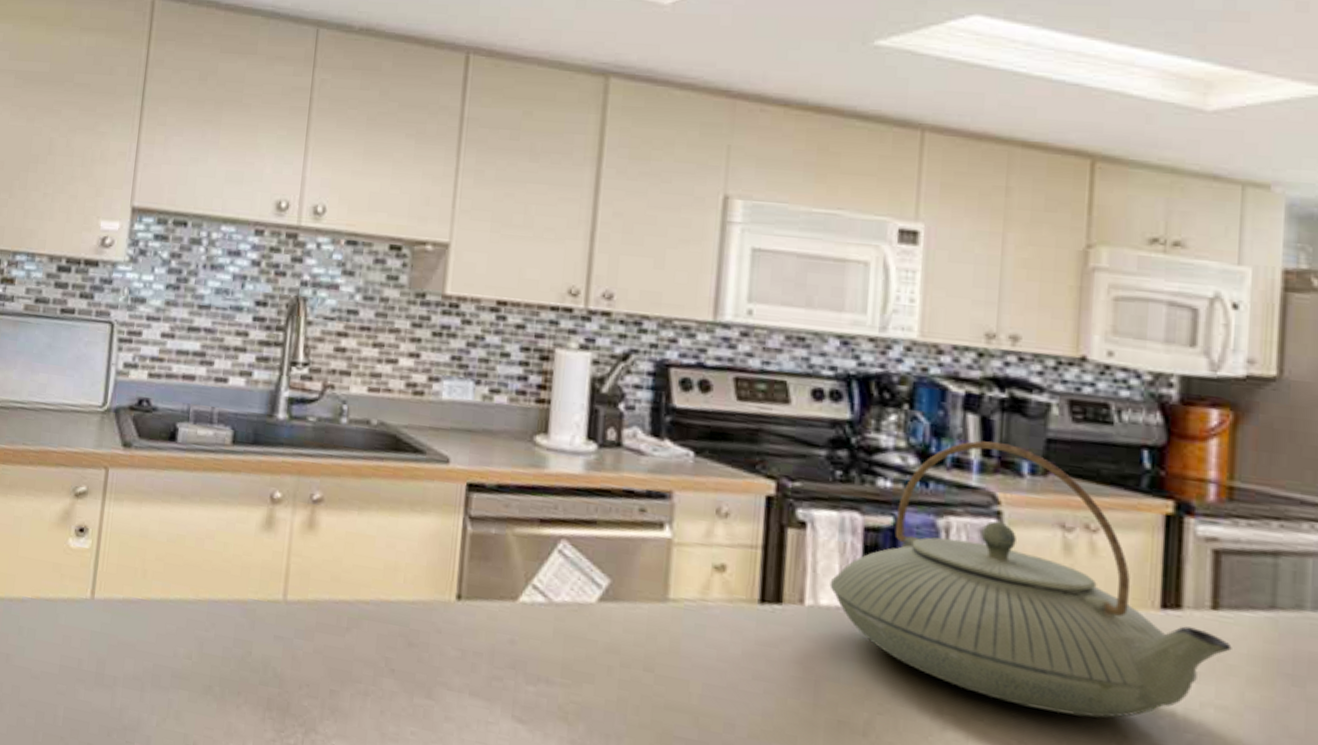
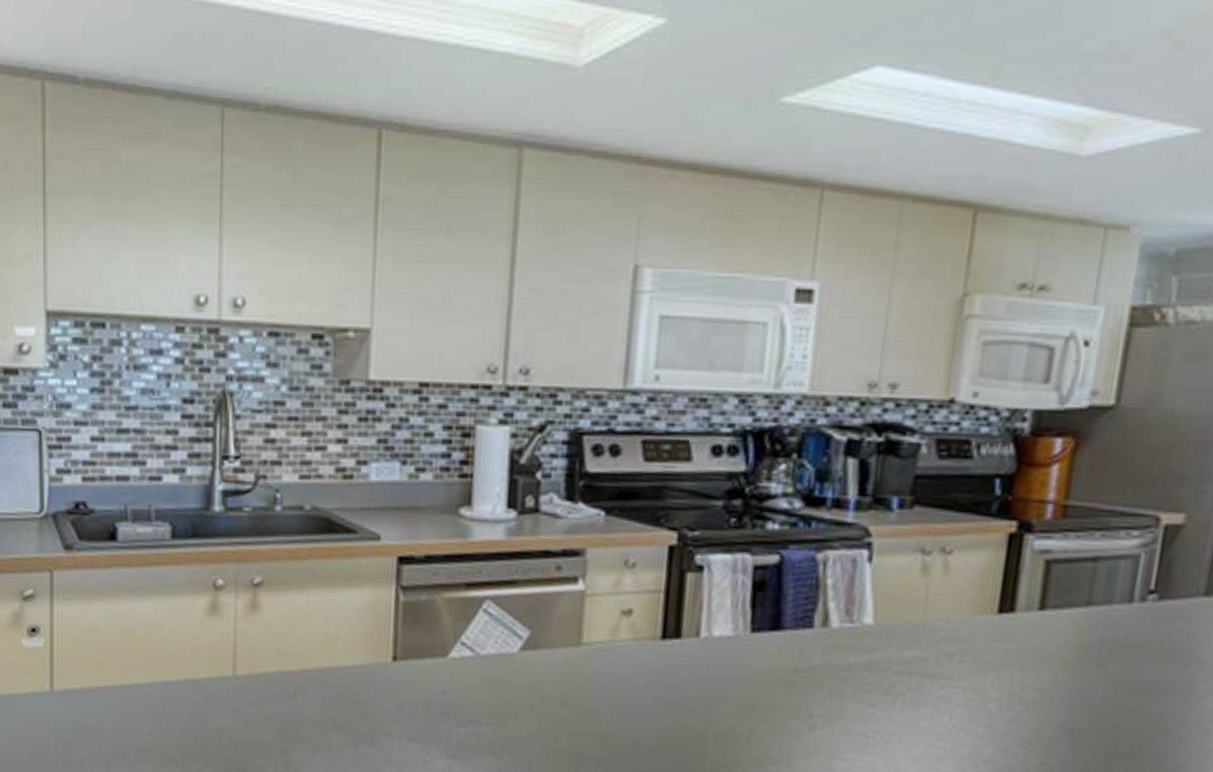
teapot: present [829,440,1232,718] -> none [722,482,1052,707]

